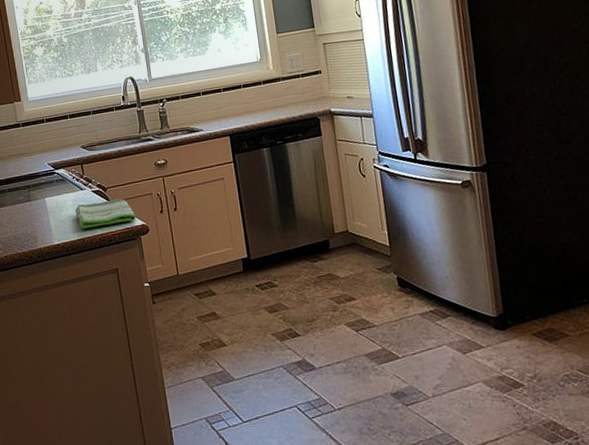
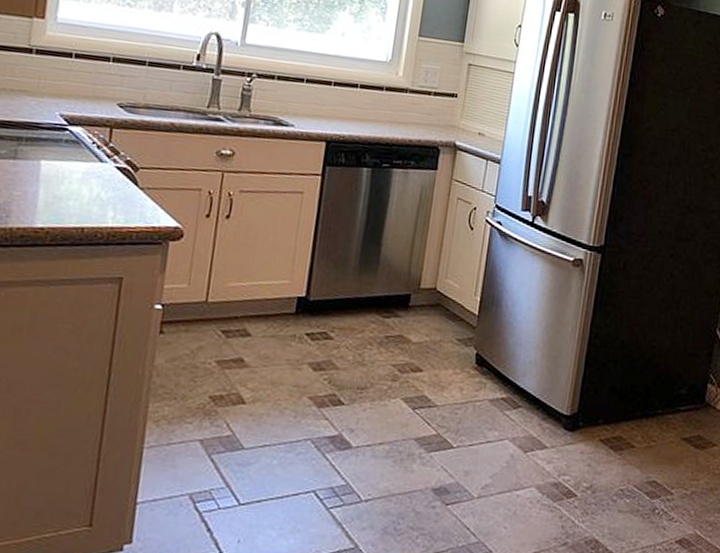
dish towel: present [75,199,136,229] -> none [81,181,170,220]

